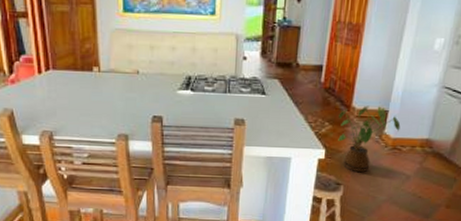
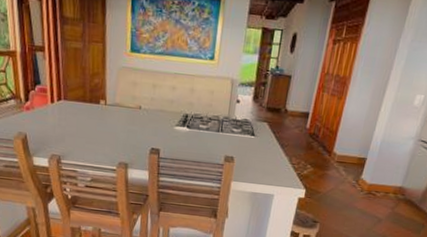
house plant: present [338,105,401,173] -> none [318,152,377,213]

